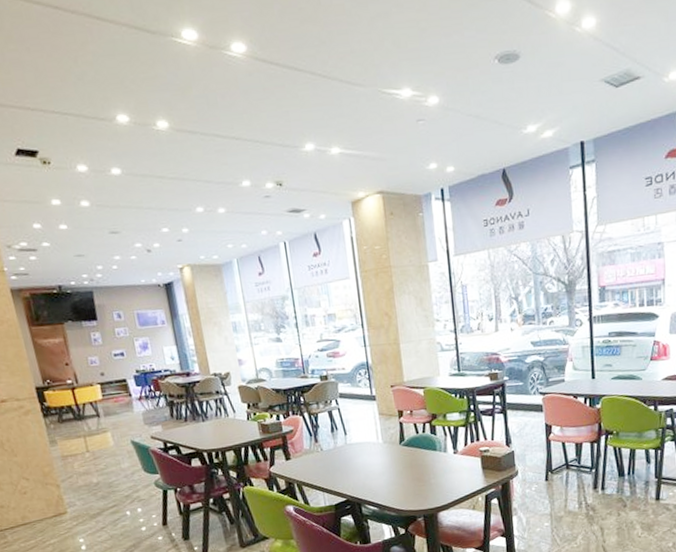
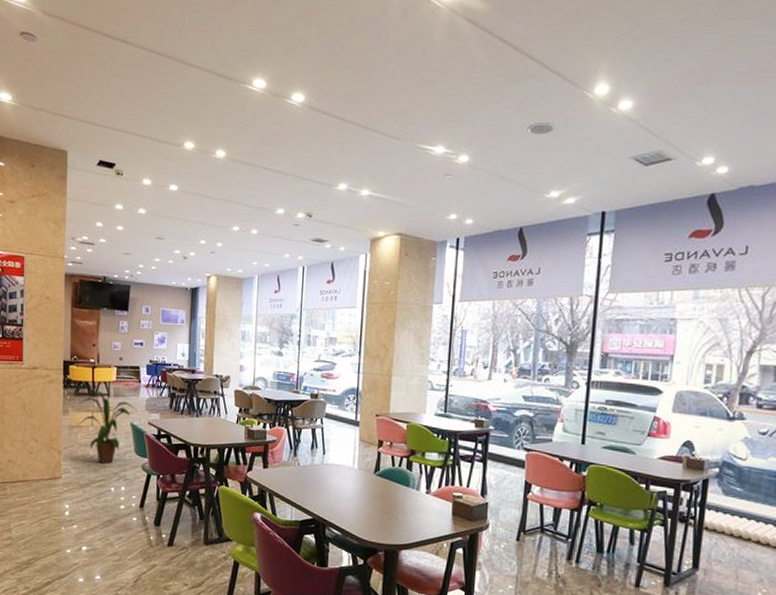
house plant: none [66,412,136,489] -> present [77,389,138,464]

